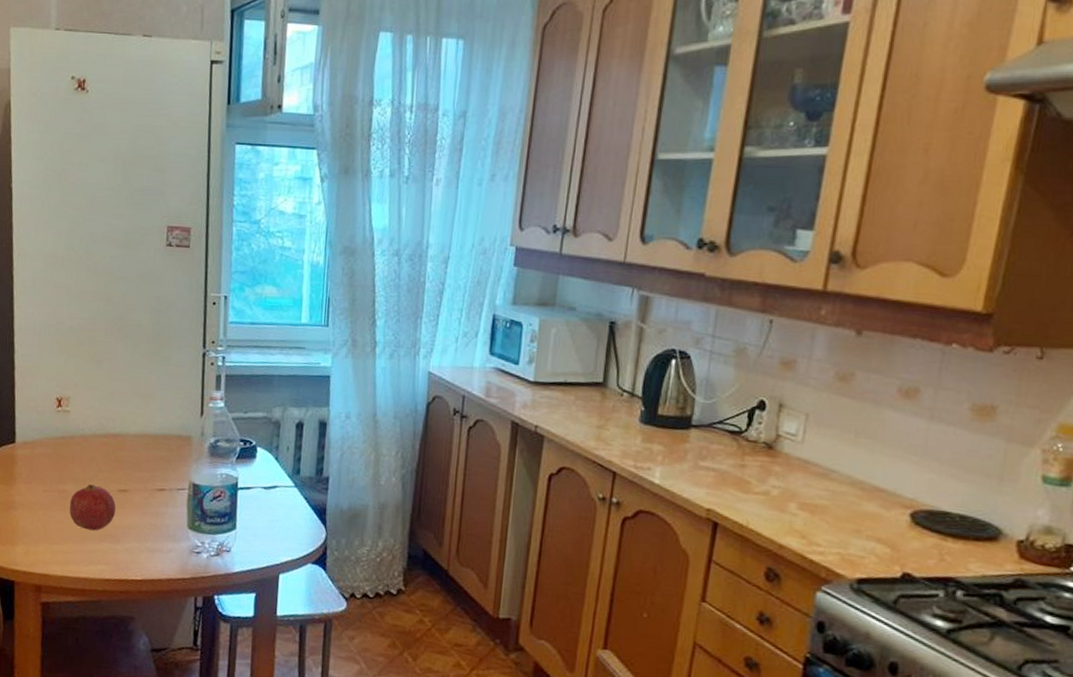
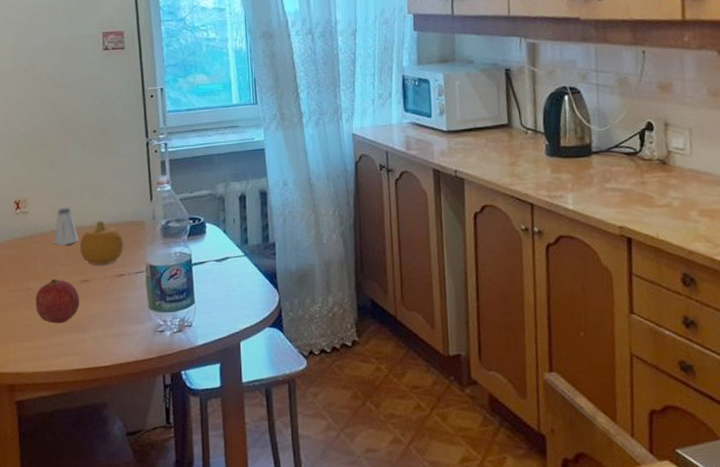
saltshaker: none [94,411,121,451] -> present [54,207,79,245]
fruit: none [120,429,168,477] -> present [79,220,124,265]

